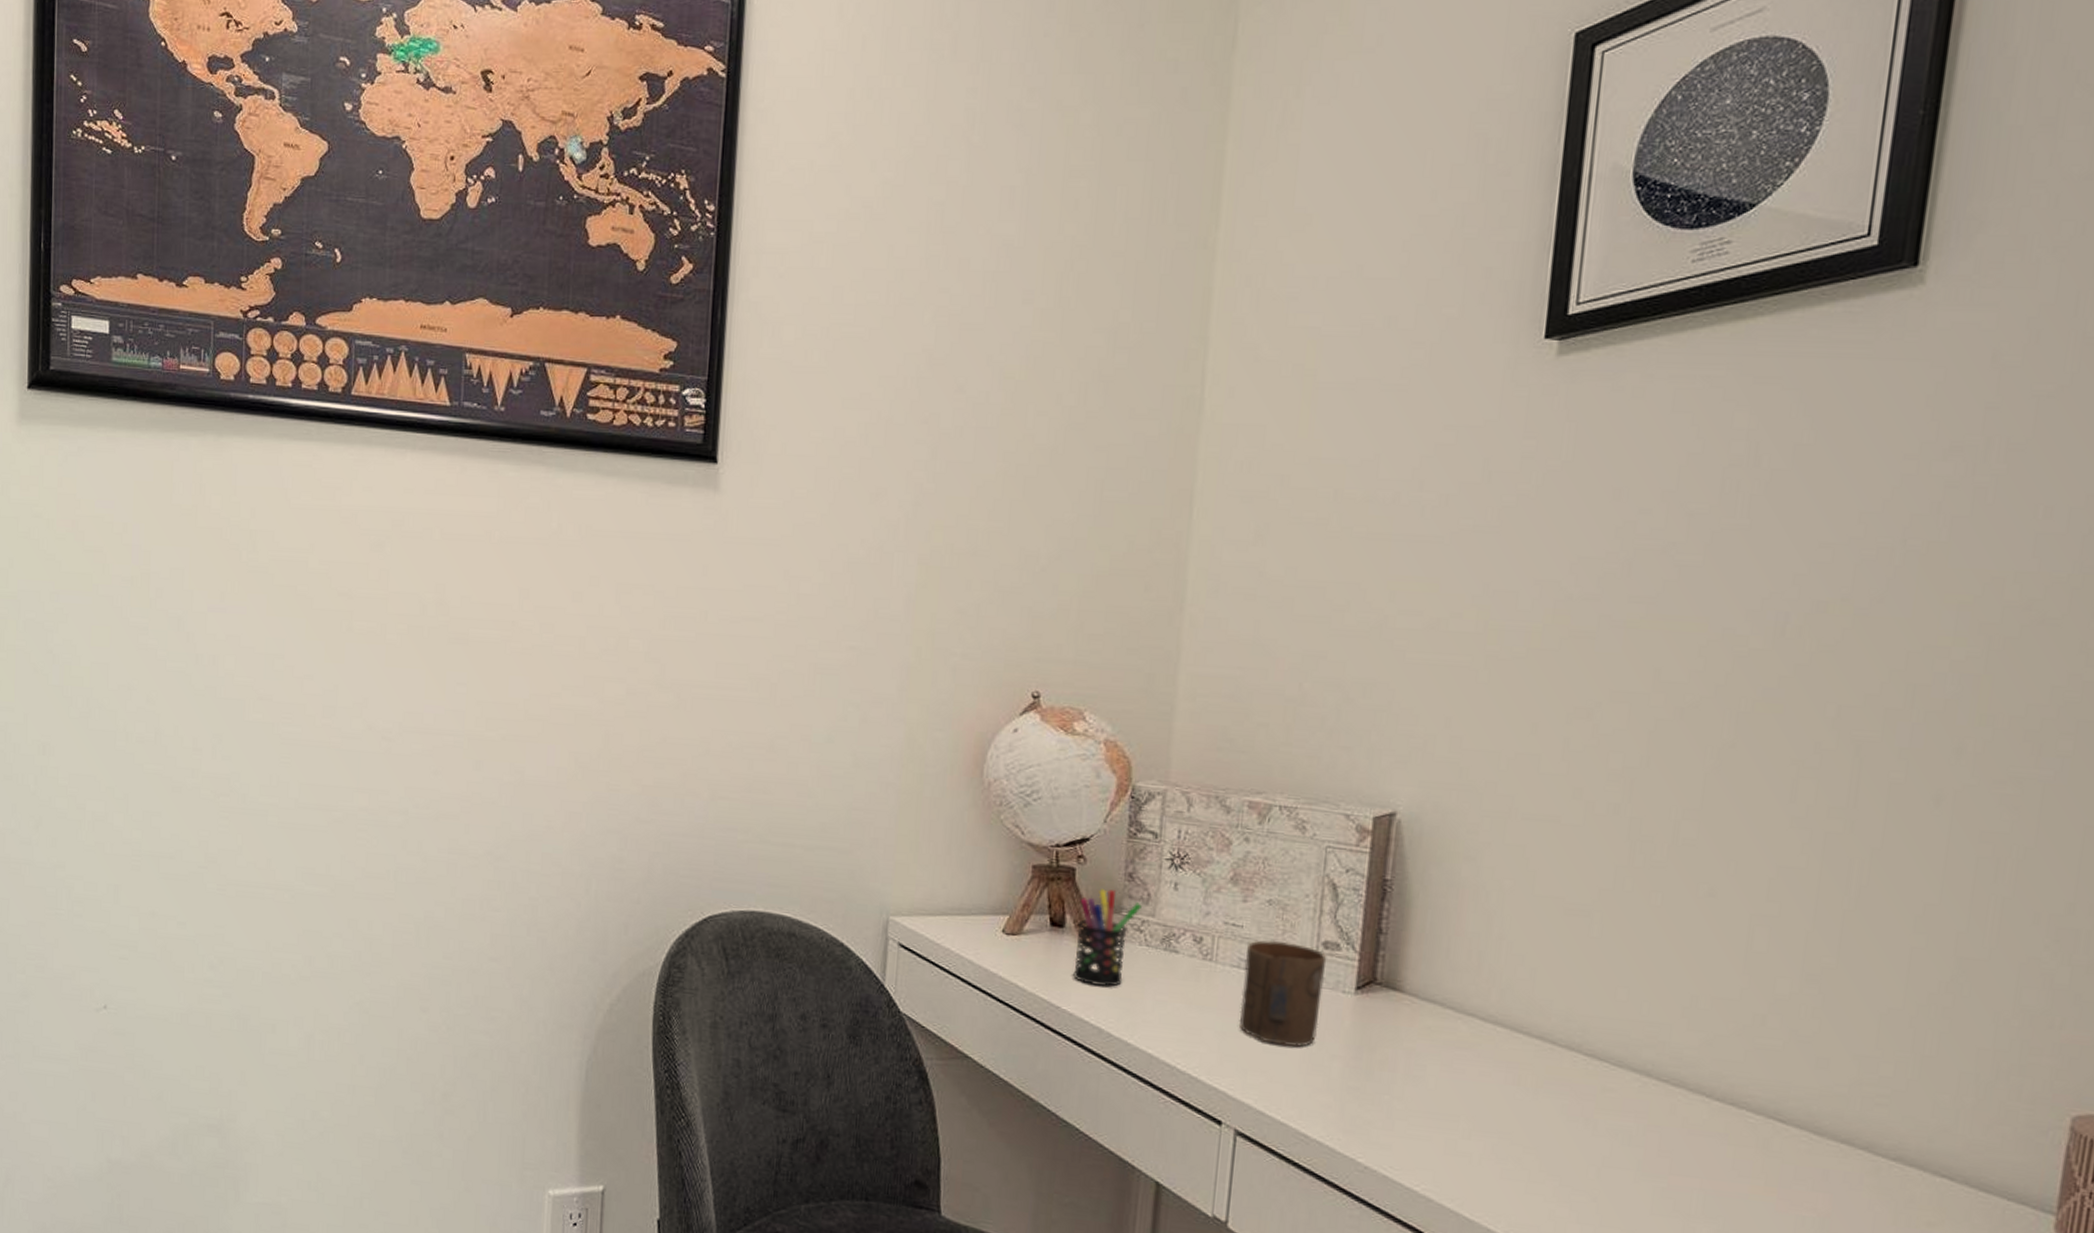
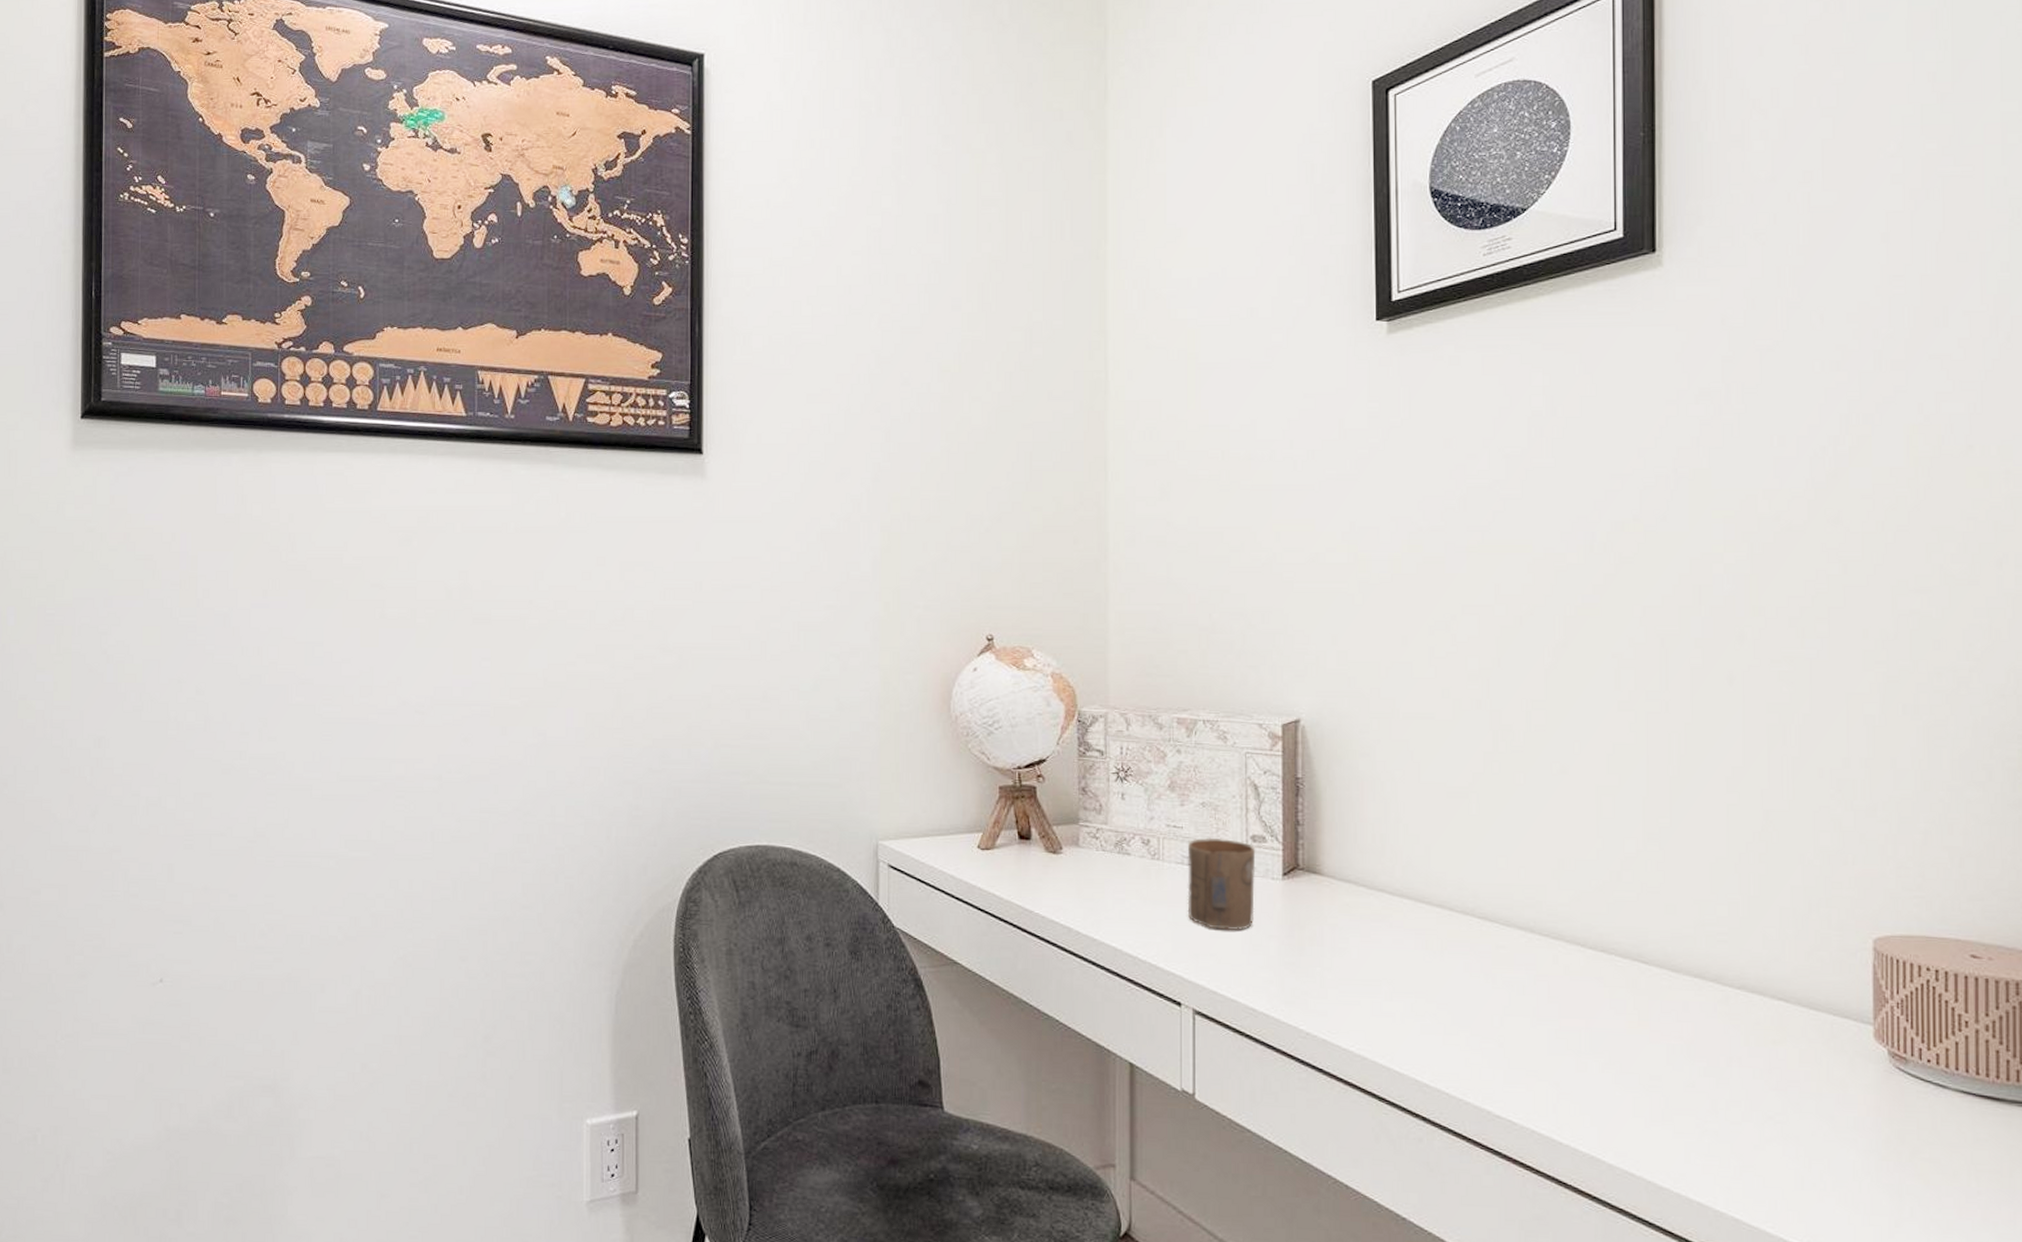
pen holder: present [1073,889,1142,987] -> none [1042,803,1095,890]

